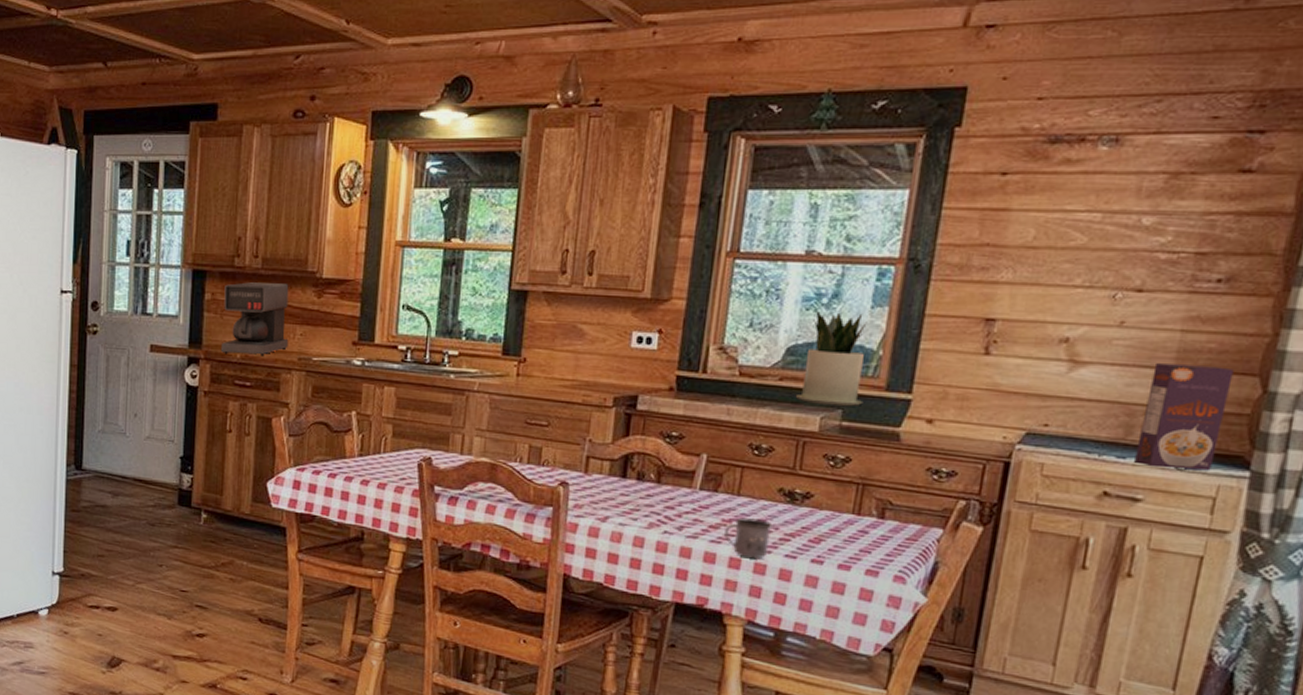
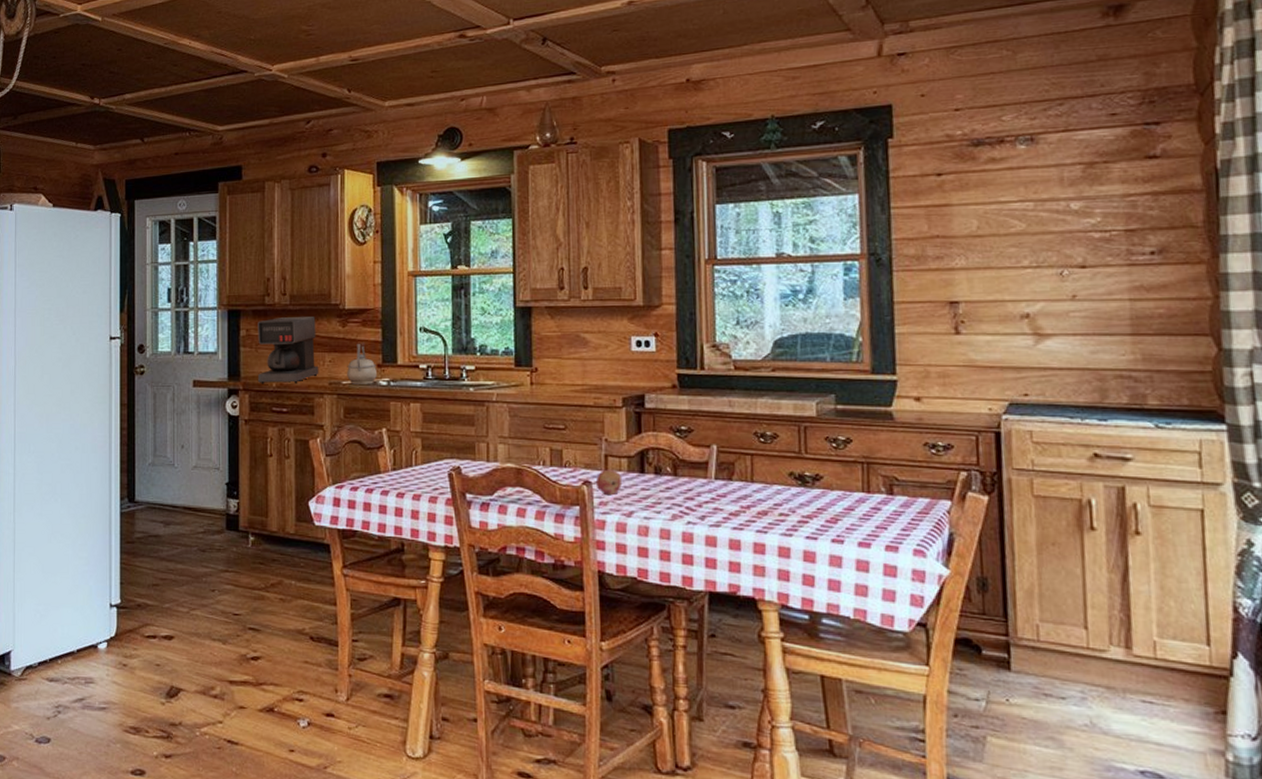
kettle: none [318,315,352,363] -> present [347,341,378,384]
fruit: none [573,471,601,499] -> present [595,469,622,496]
mug: present [724,517,773,559] -> none [745,503,790,542]
planter: present [795,311,868,408] -> none [789,305,853,392]
cereal box: present [1134,363,1234,471] -> none [1113,329,1190,427]

